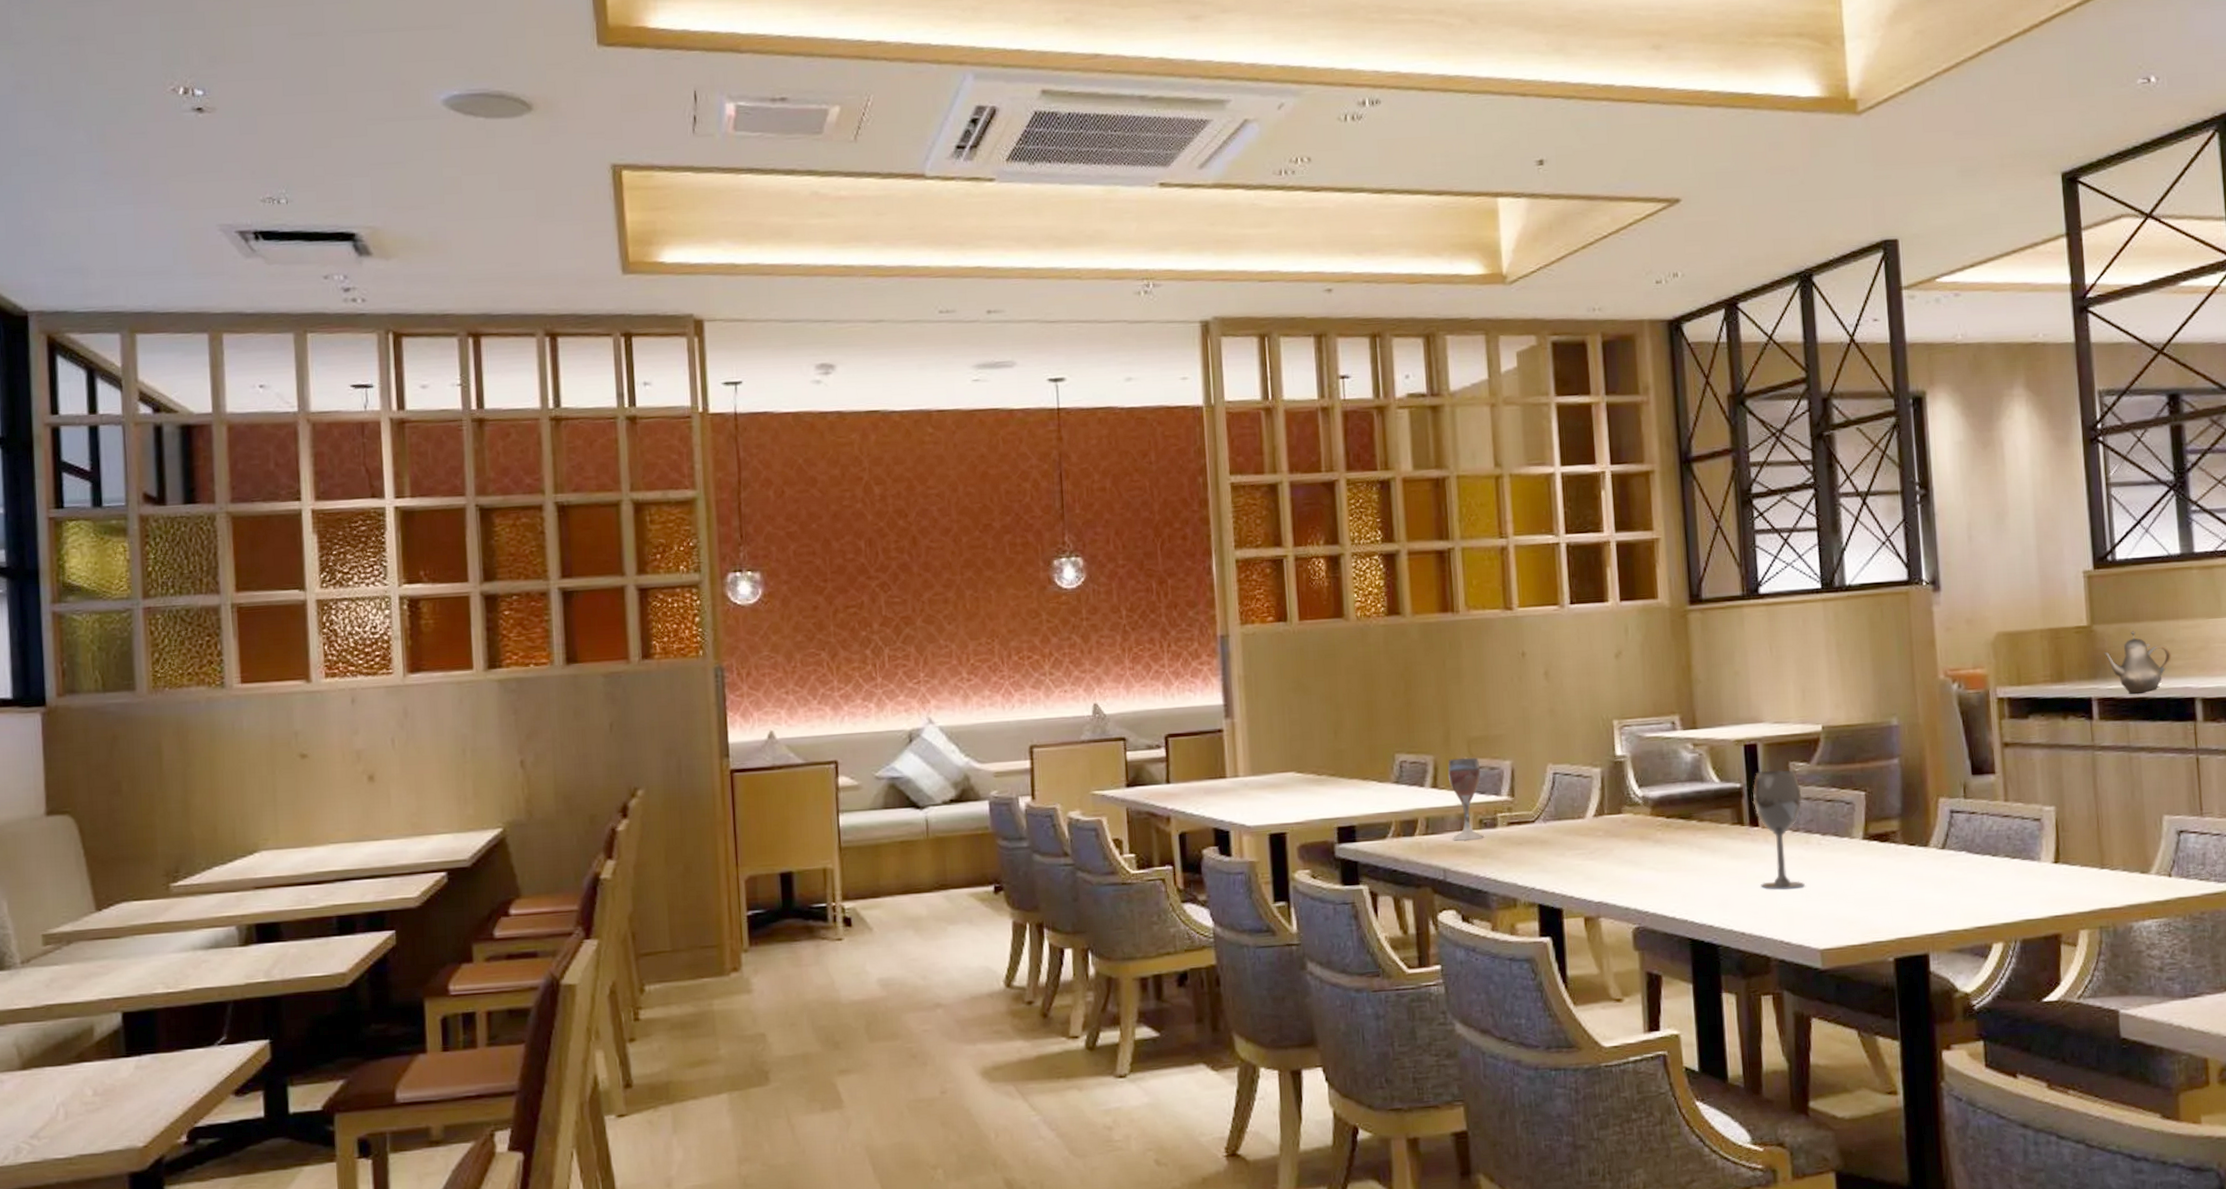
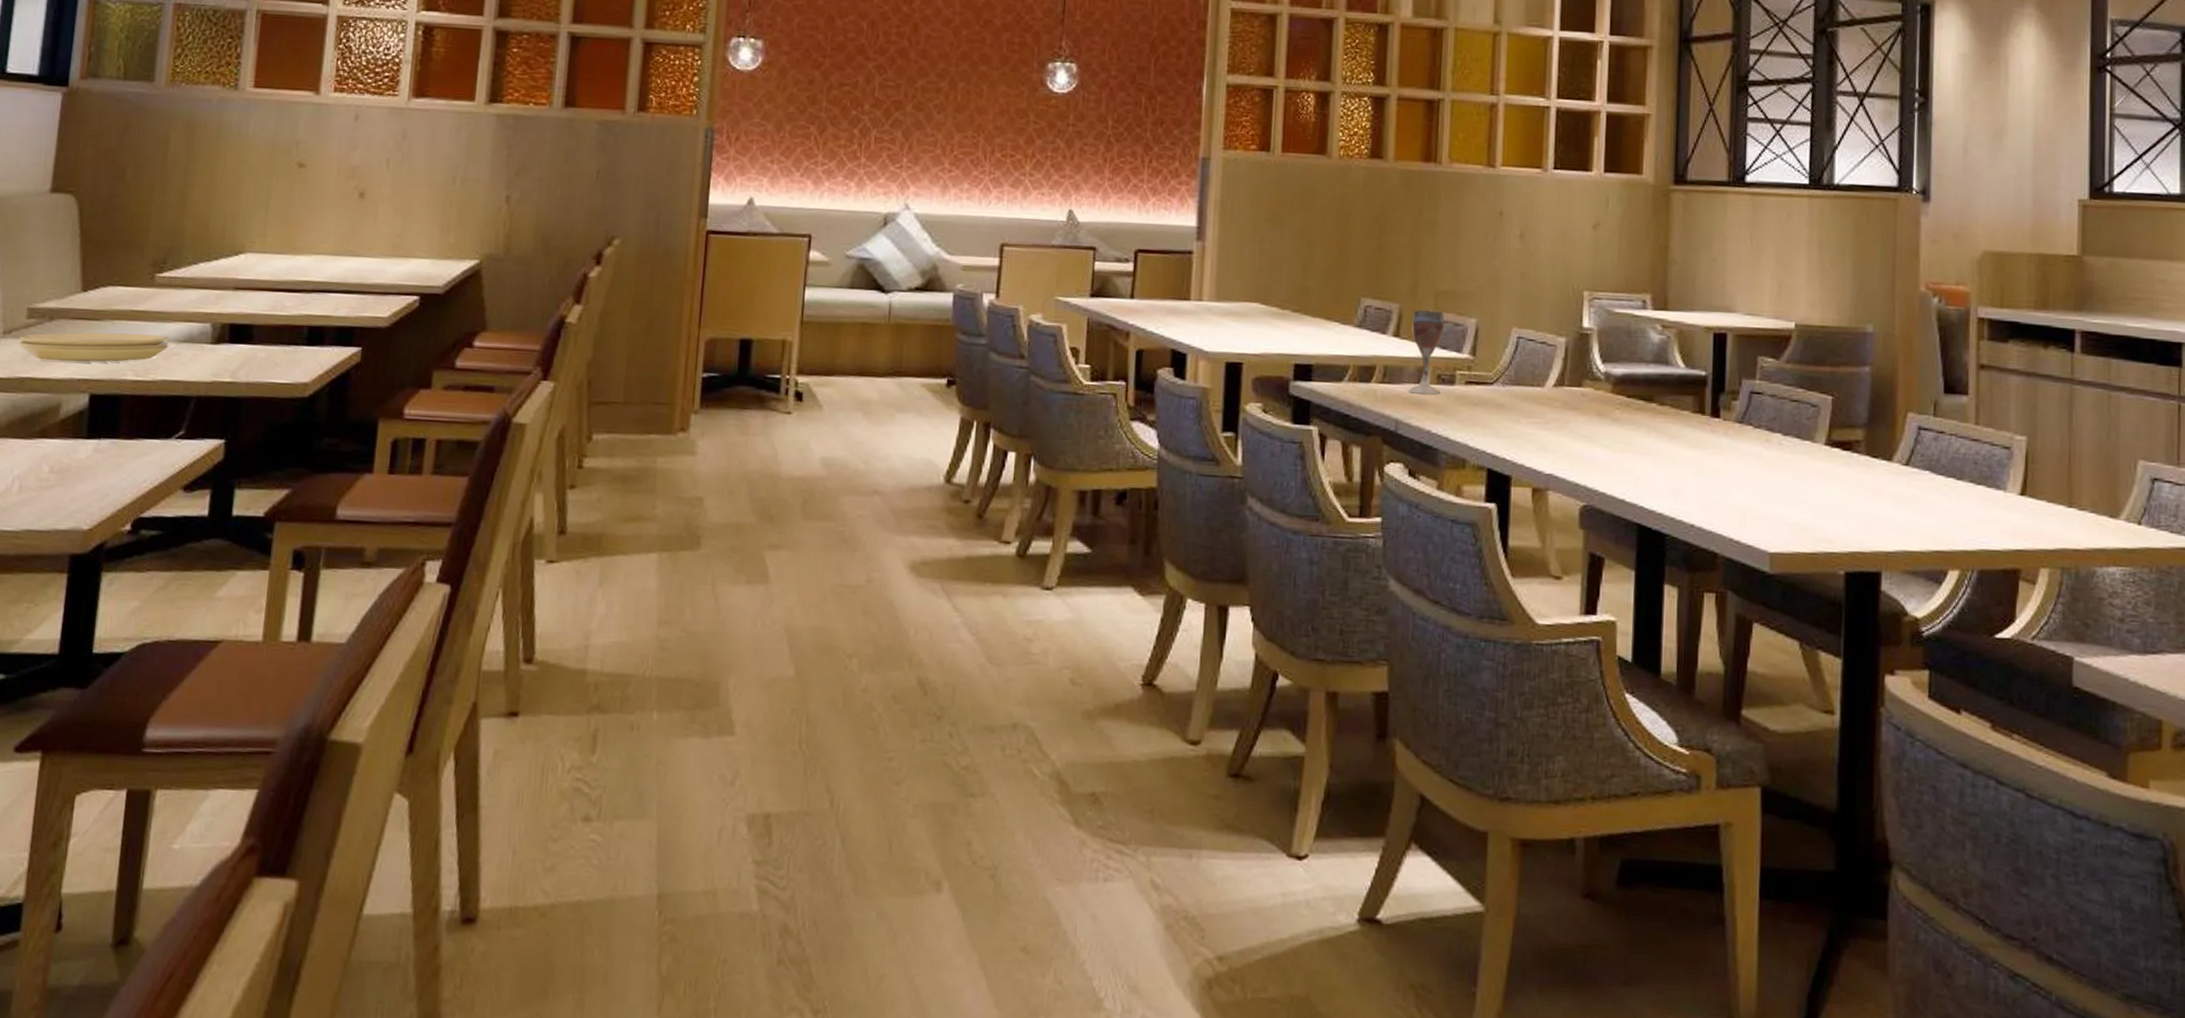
plate: none [38,944,196,985] -> present [19,332,169,363]
wine glass: present [1752,770,1805,890] -> none [1715,361,1767,487]
teapot: present [2104,631,2173,694] -> none [2092,266,2163,332]

